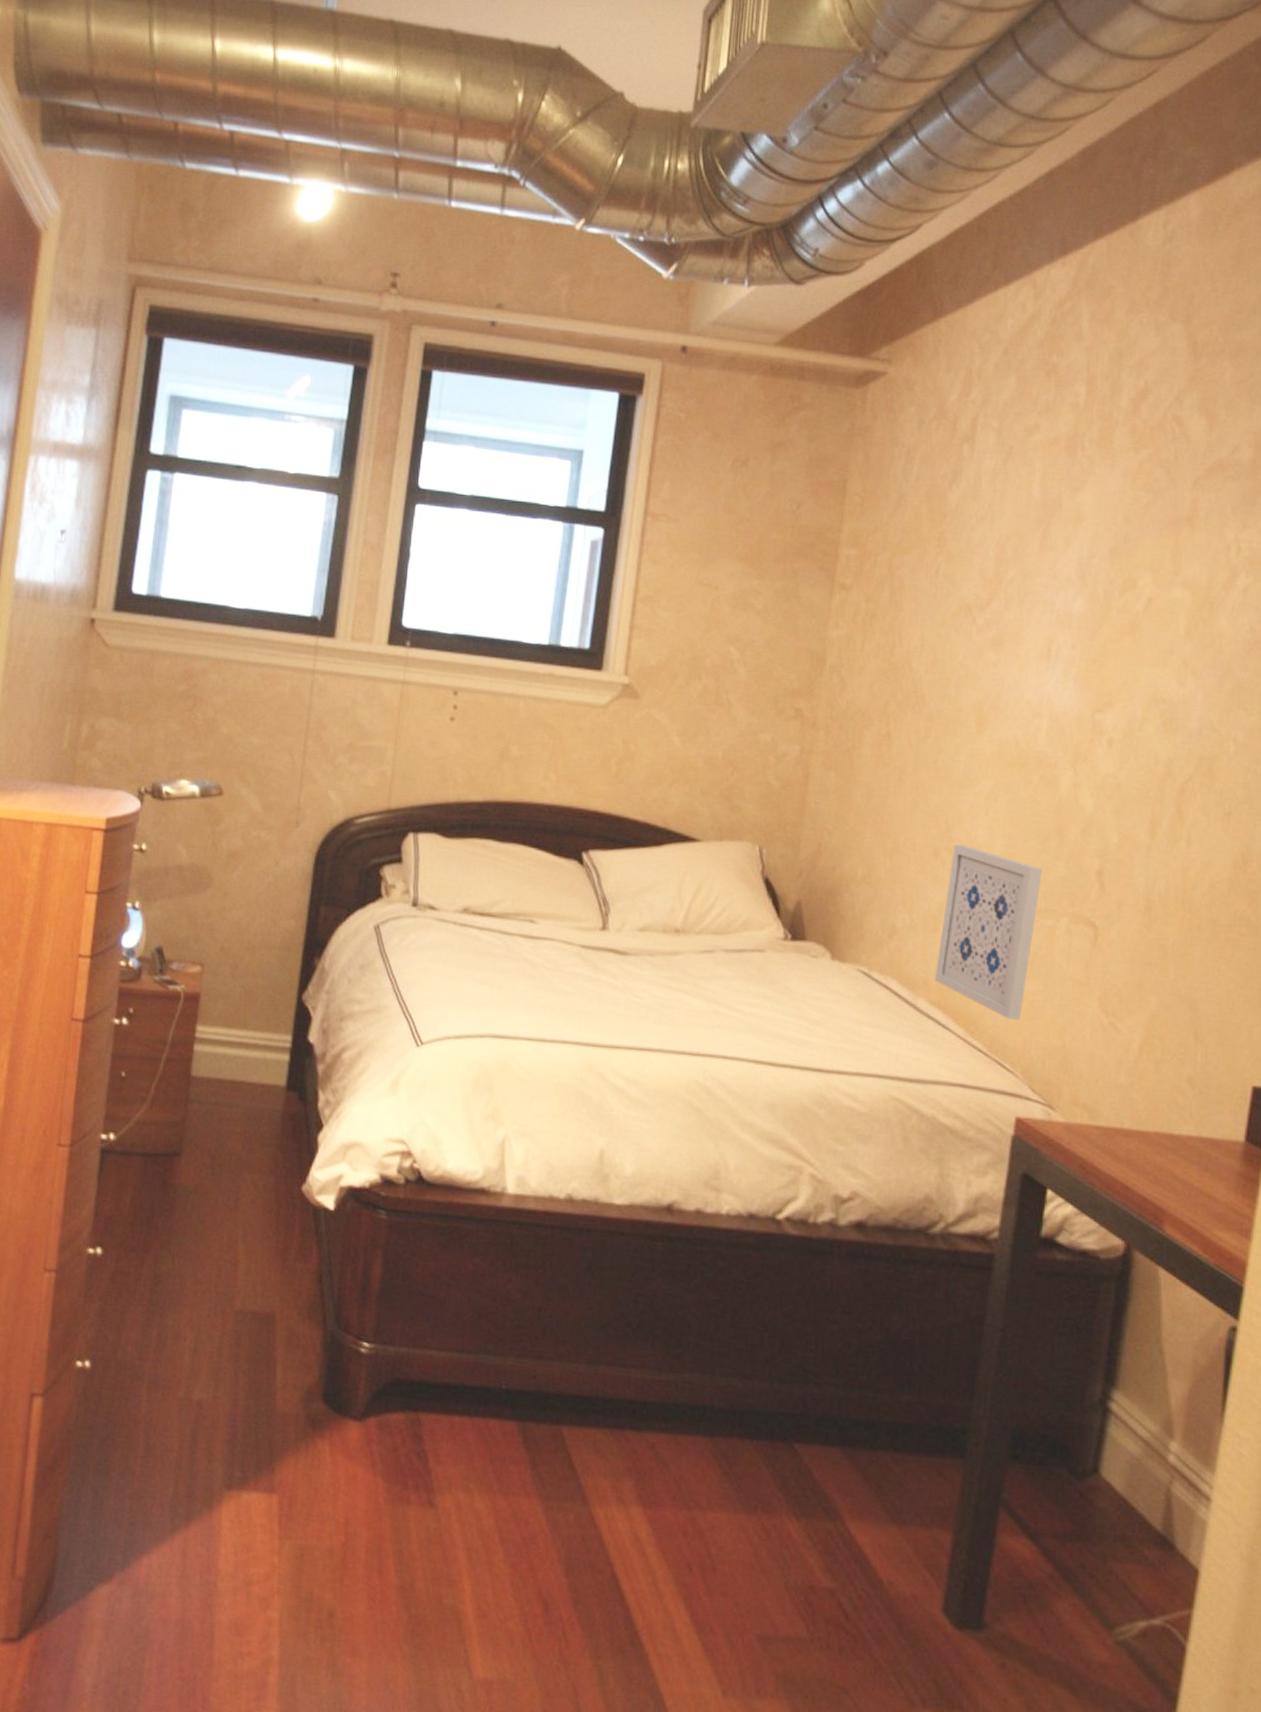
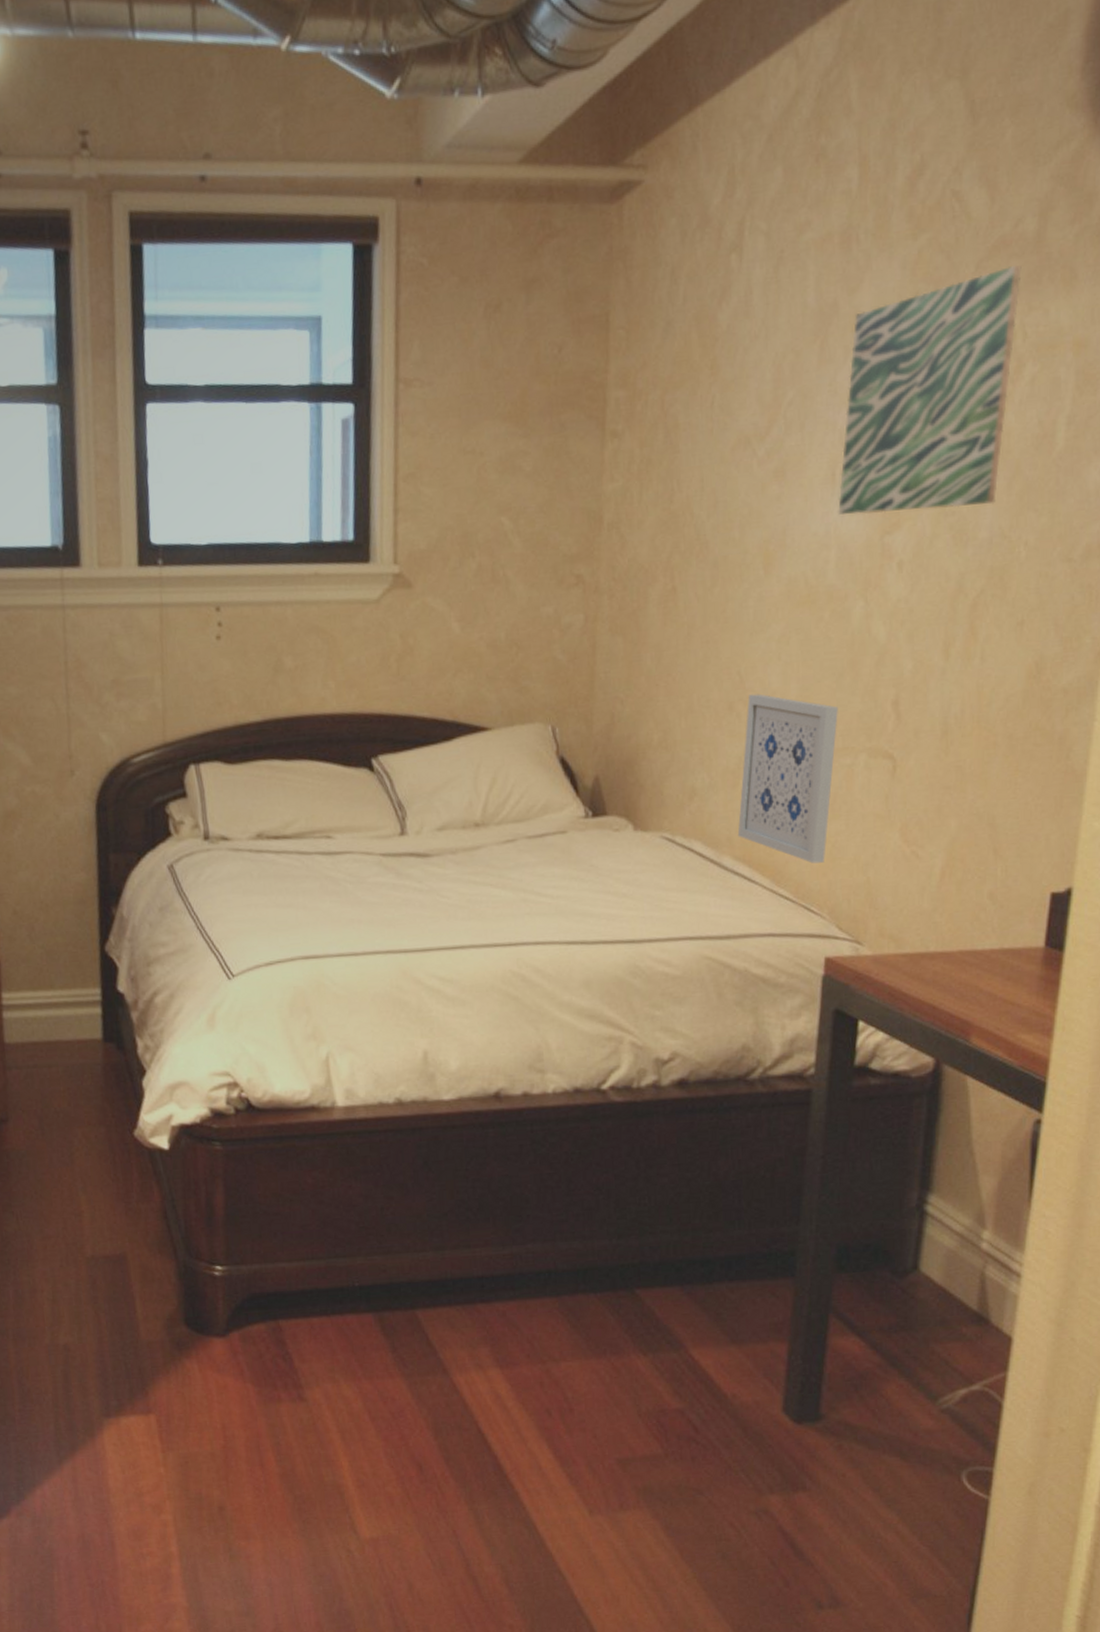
wall art: none [1050,487,1237,698] -> present [837,265,1022,515]

